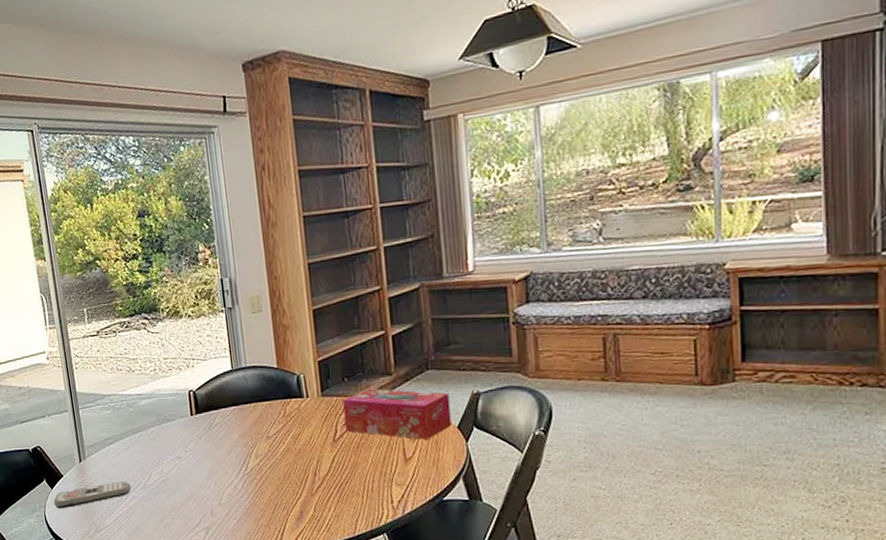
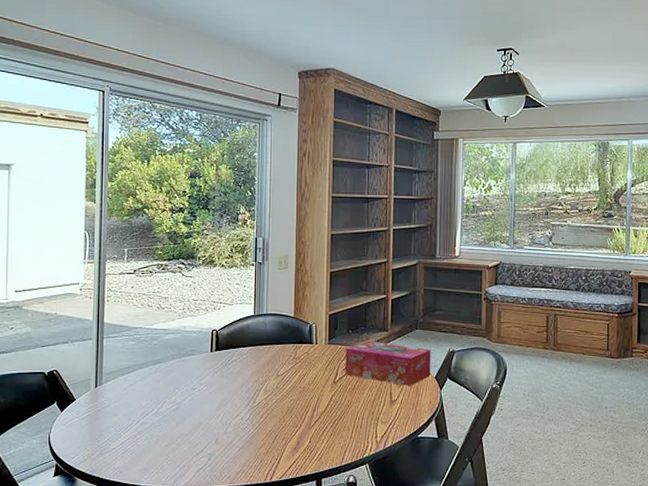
remote control: present [53,481,131,509] -> none [61,407,143,431]

